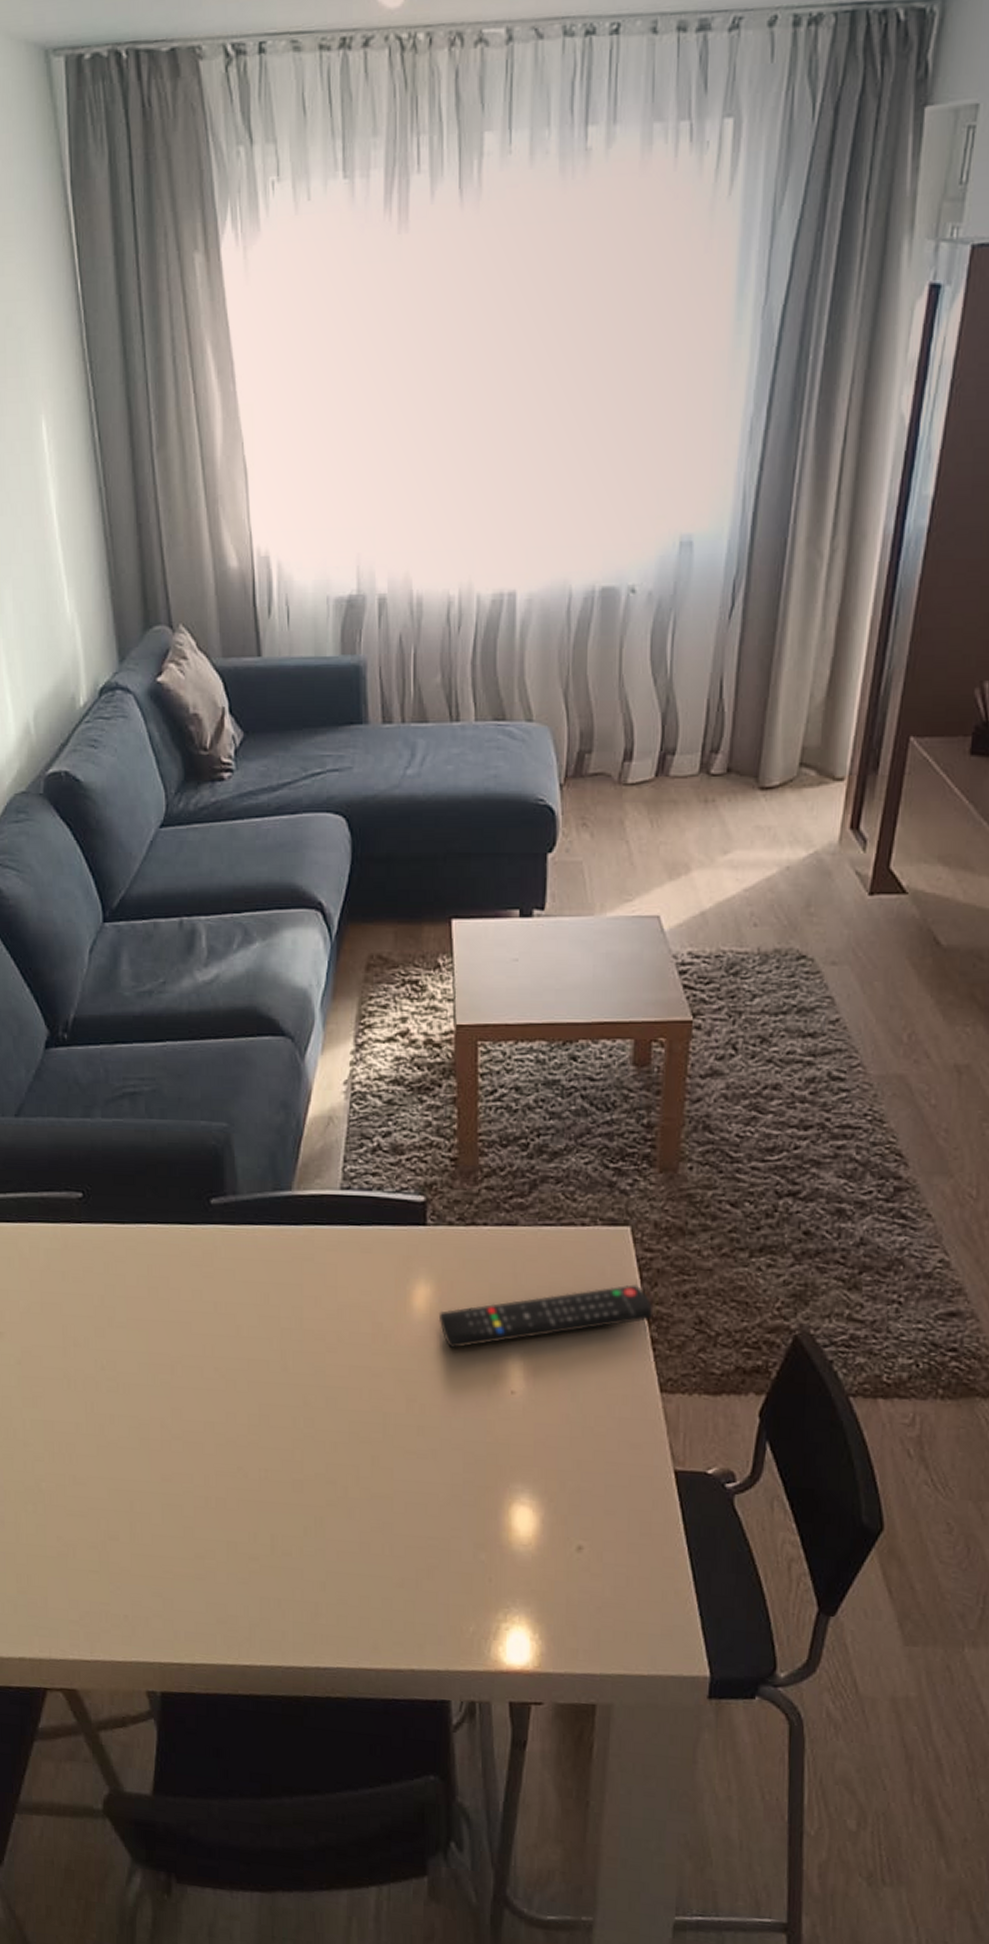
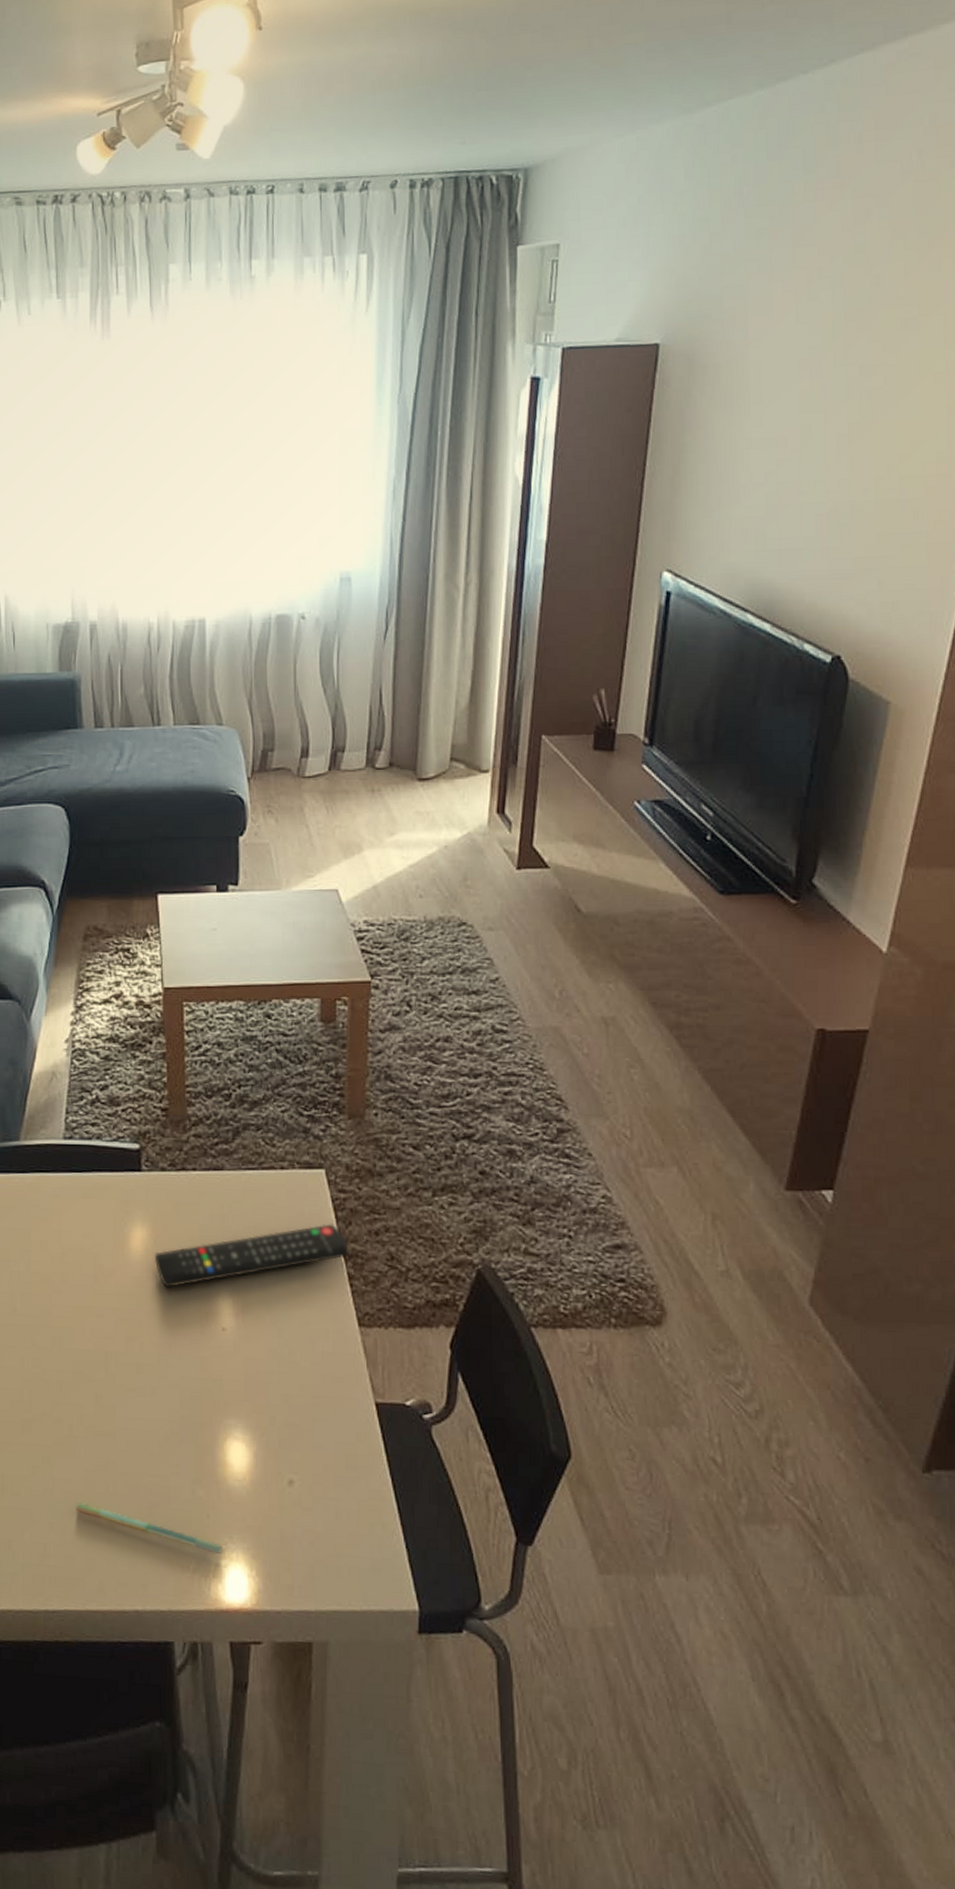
pen: none [351,1564,506,1617] -> present [77,1503,224,1554]

